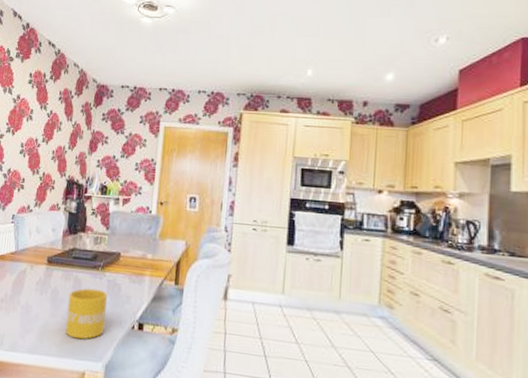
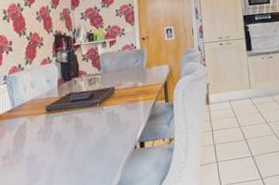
mug: present [65,288,107,340] -> none [72,123,110,172]

